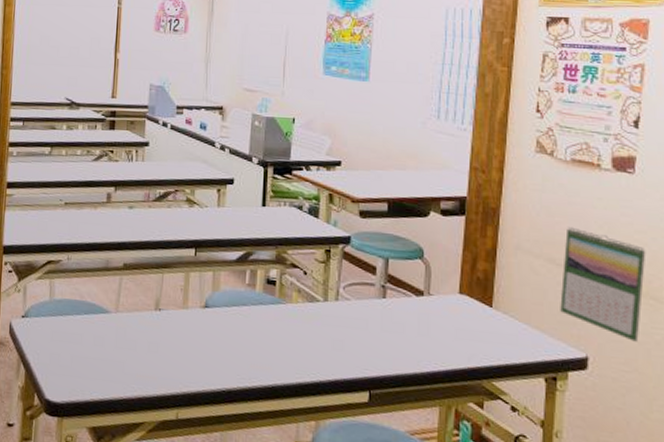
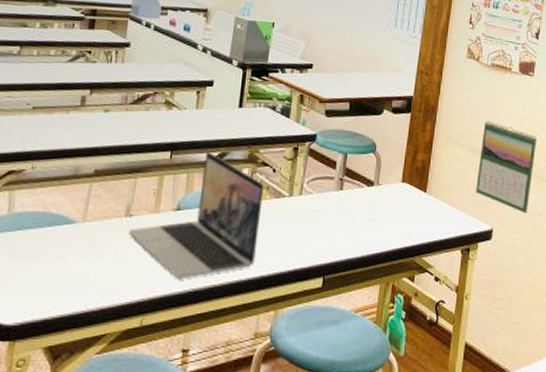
laptop: none [158,250,295,377] -> present [128,151,264,278]

